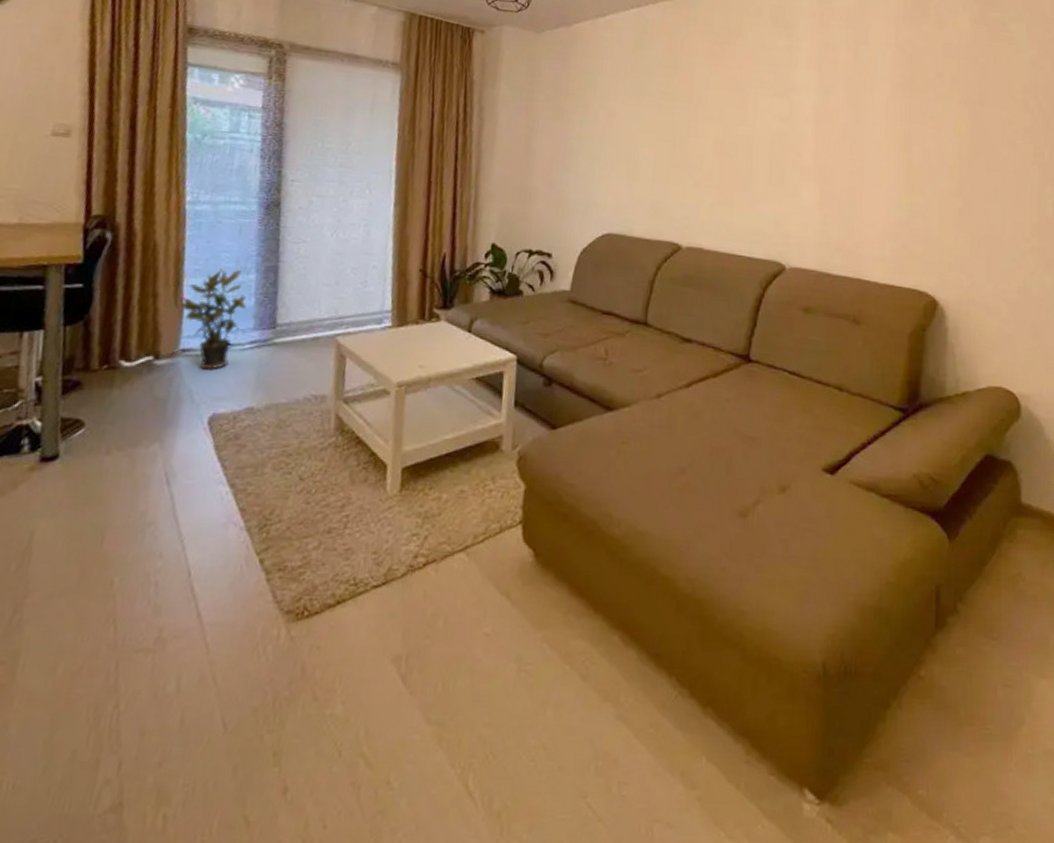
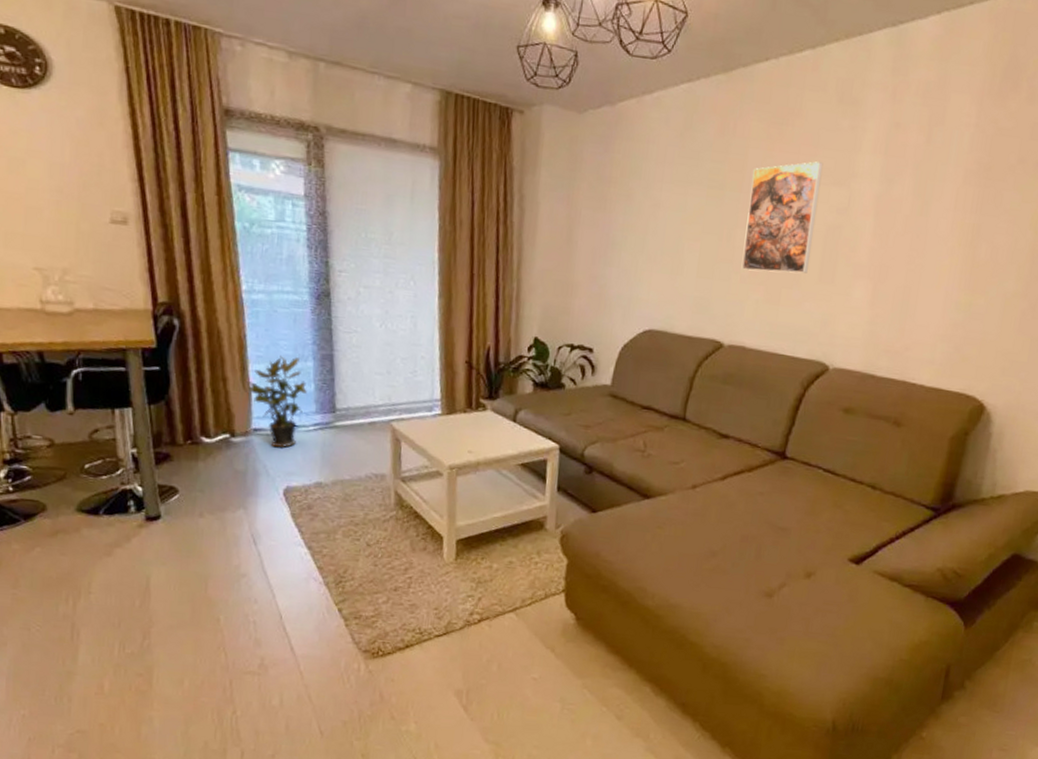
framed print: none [695,76,765,177] -> present [741,161,823,274]

